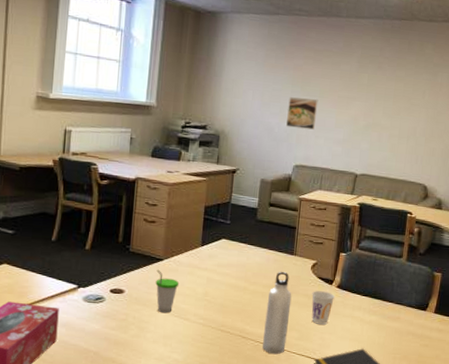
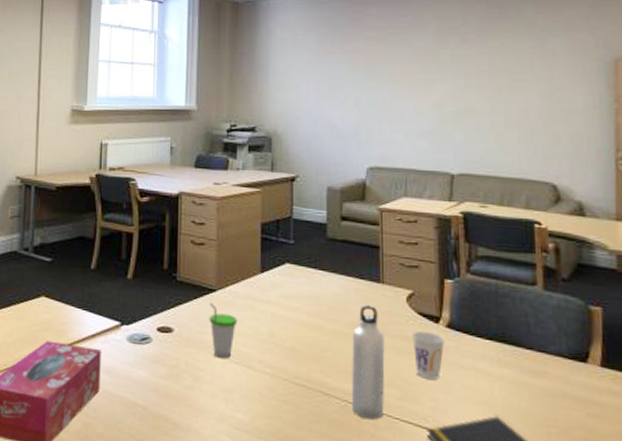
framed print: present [286,97,318,130] -> none [352,85,390,122]

